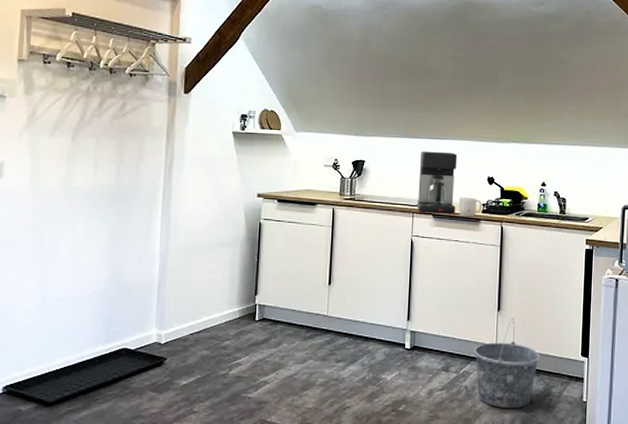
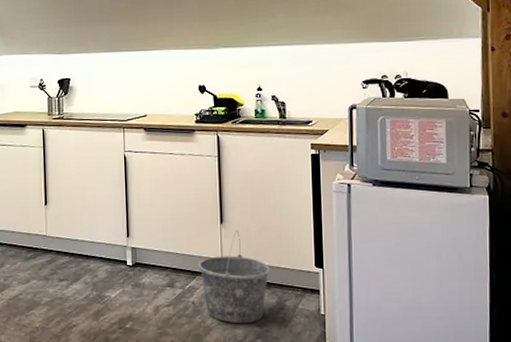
coffee maker: present [416,151,458,215] -> none [126,63,167,128]
mug: present [459,197,483,217] -> none [171,108,196,128]

